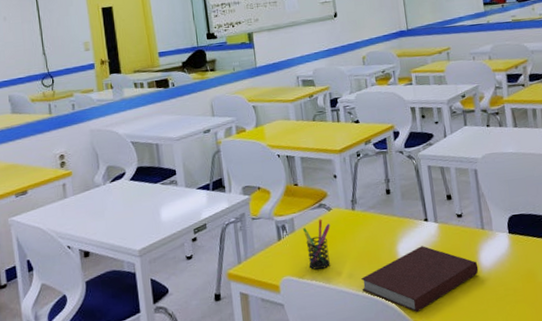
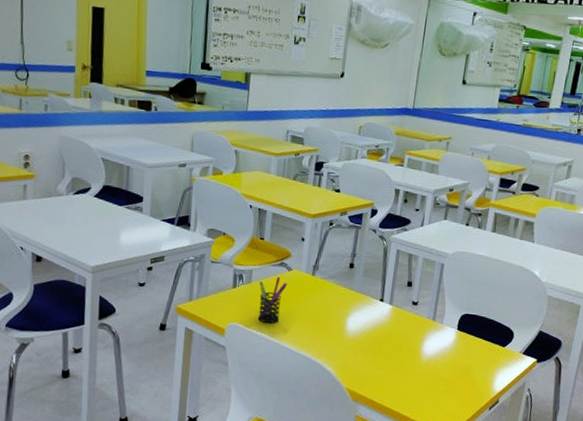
notebook: present [360,246,479,313] -> none [304,323,420,382]

